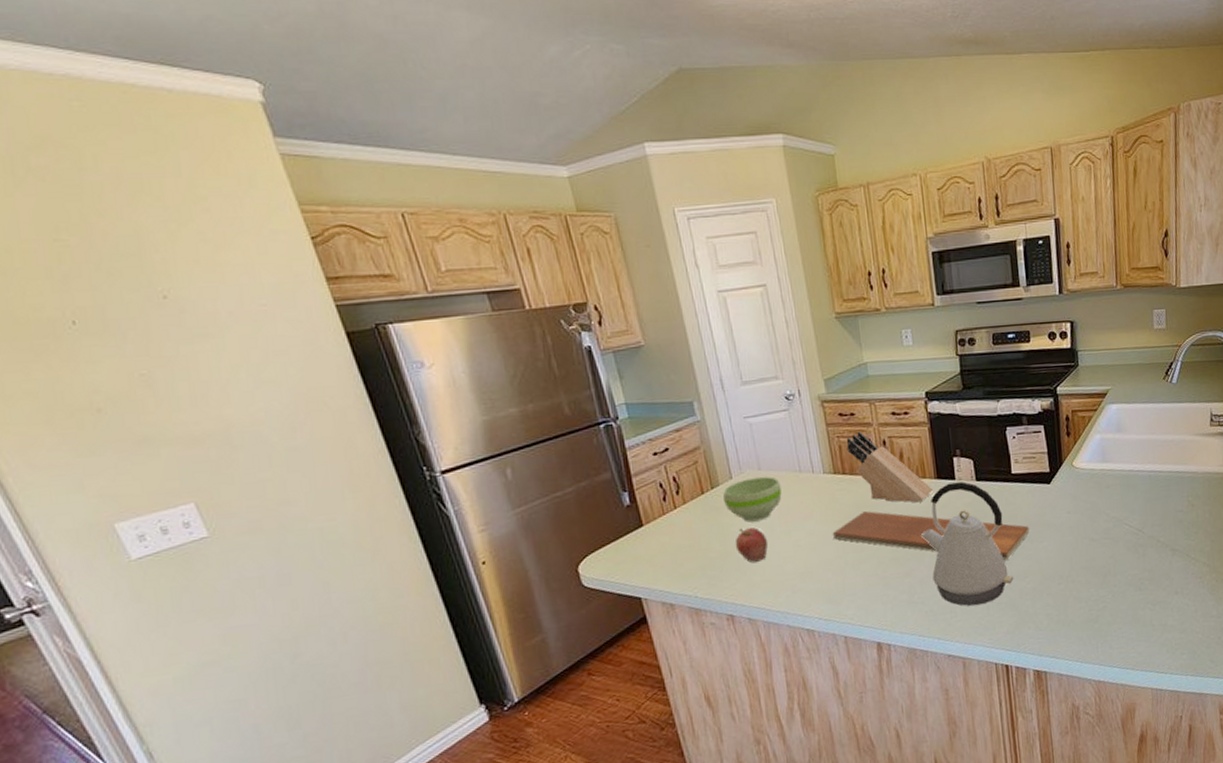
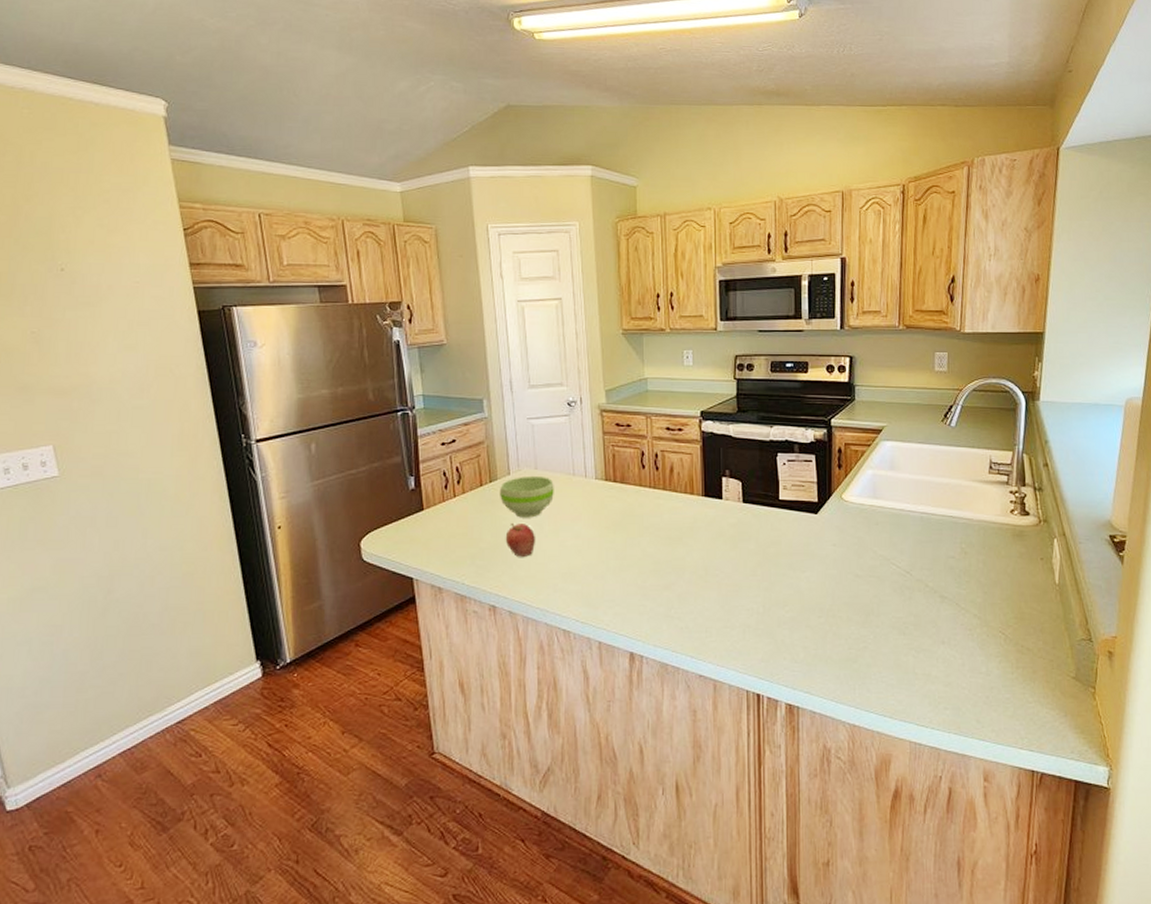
chopping board: present [832,511,1030,560] -> none [597,521,793,585]
knife block: present [846,431,933,503] -> none [620,442,699,518]
kettle: present [921,481,1014,606] -> none [684,502,773,628]

